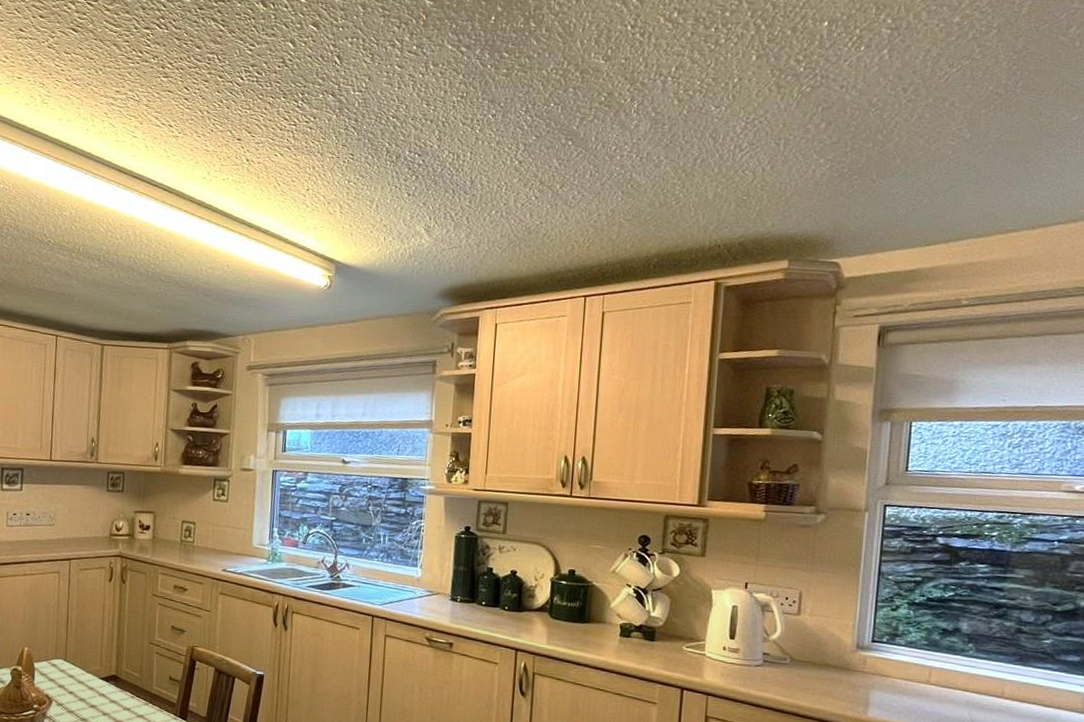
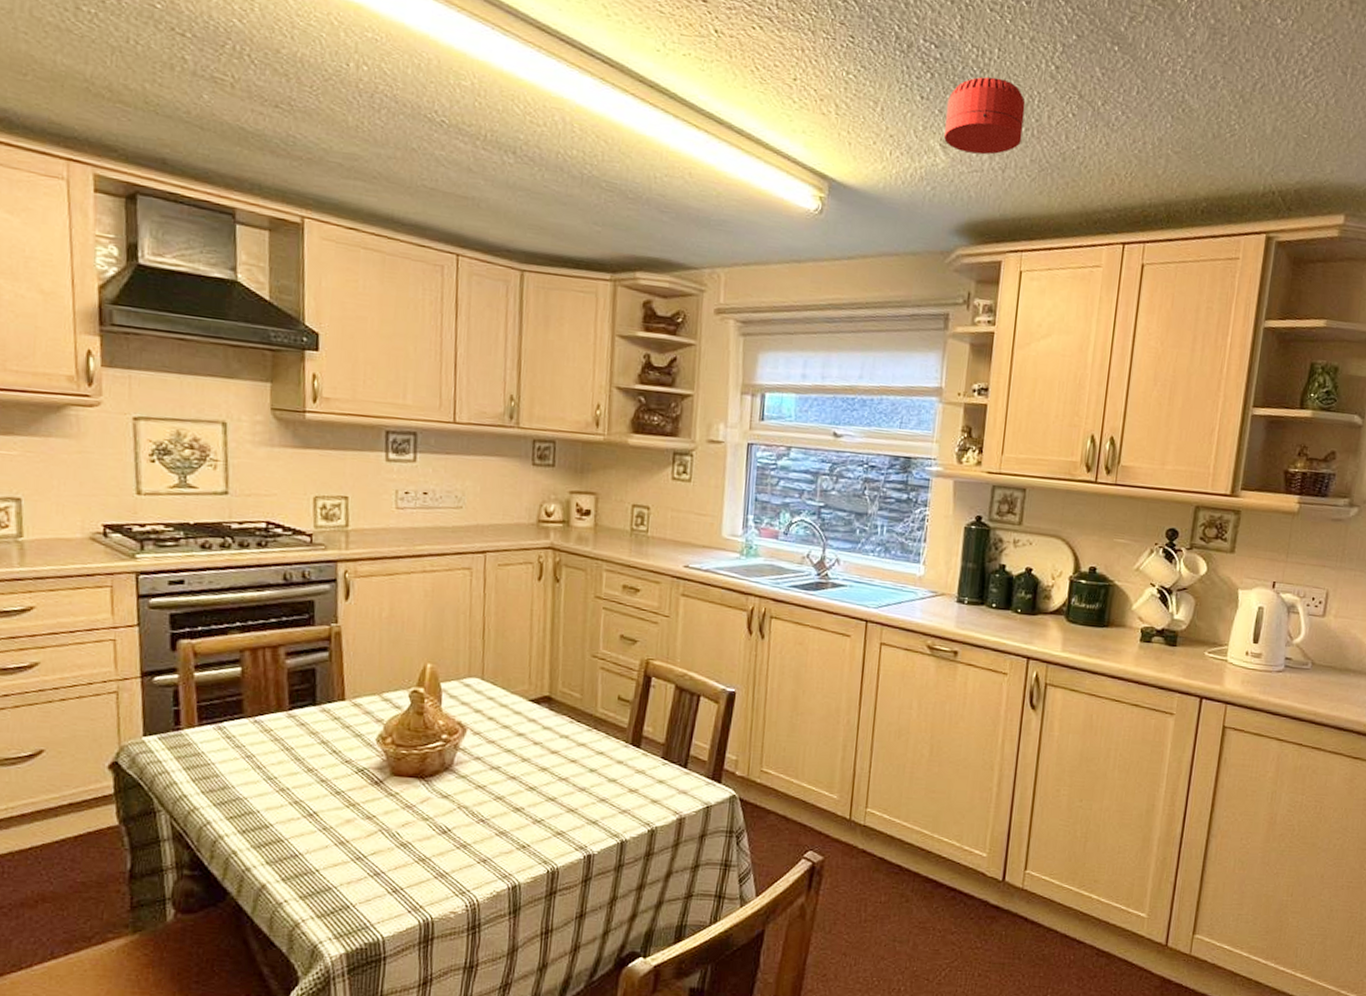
smoke detector: none [428,174,495,234] -> present [944,77,1026,155]

